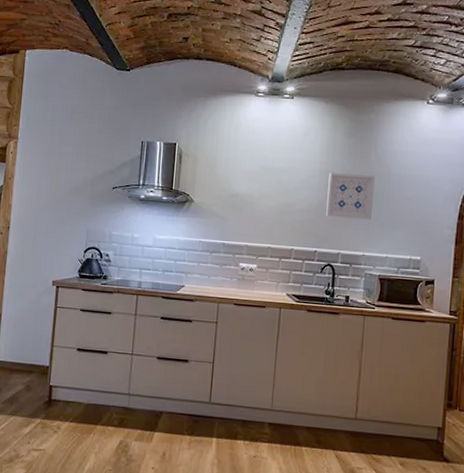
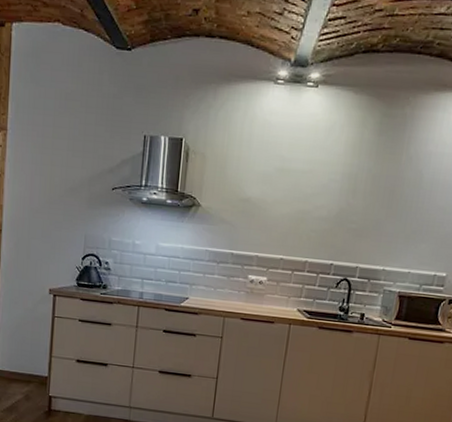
wall art: present [326,173,376,220] -> none [346,176,405,231]

